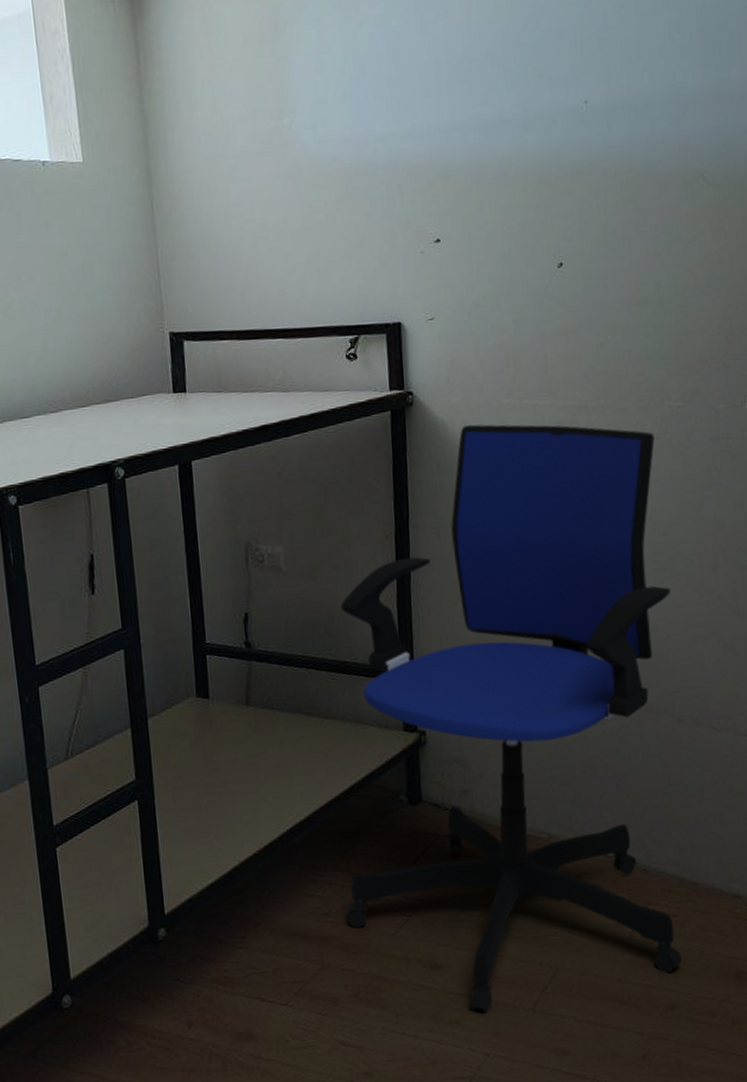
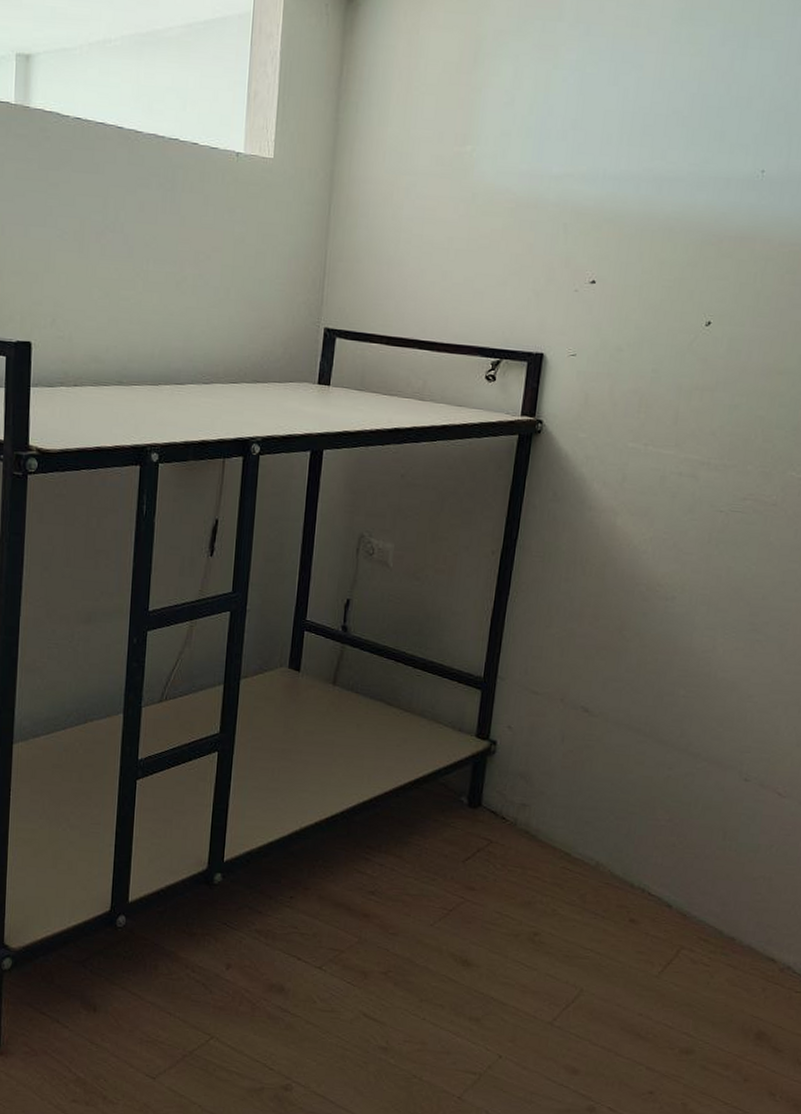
office chair: present [340,424,683,1014] -> none [389,460,772,1019]

